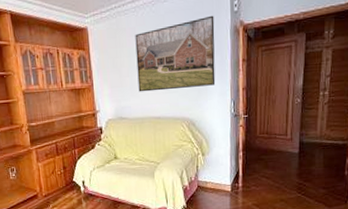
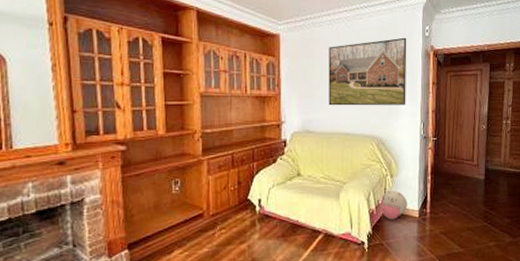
plush toy: none [194,167,220,195] -> present [381,190,407,220]

